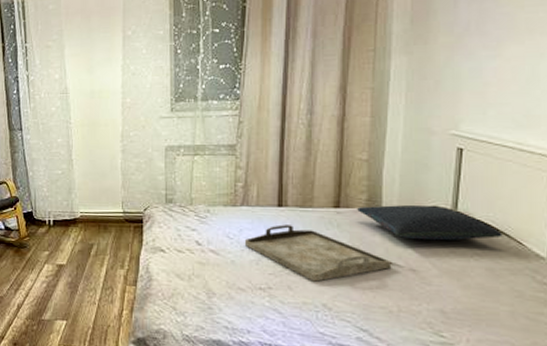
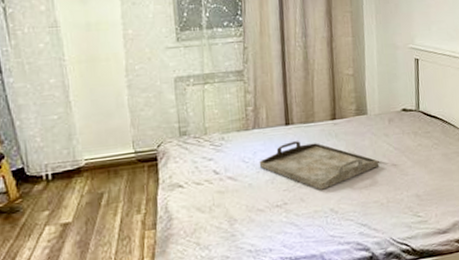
pillow: present [357,204,502,241] -> none [349,108,450,139]

